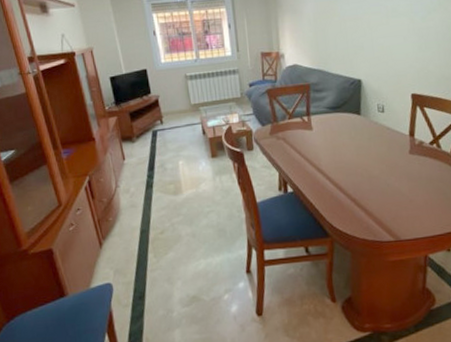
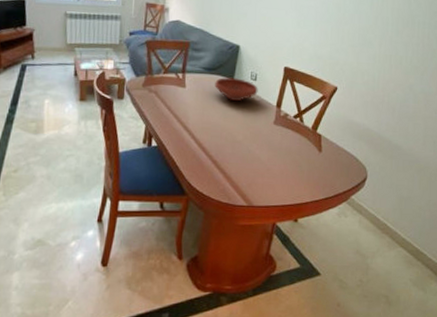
bowl: none [342,112,388,137] -> present [215,77,258,102]

